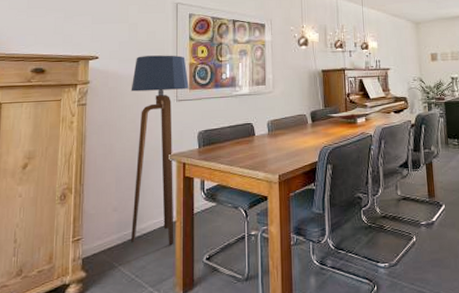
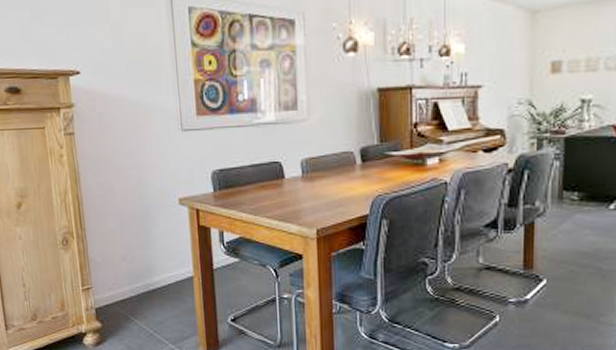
floor lamp: present [131,55,189,245] -> none [124,68,196,302]

